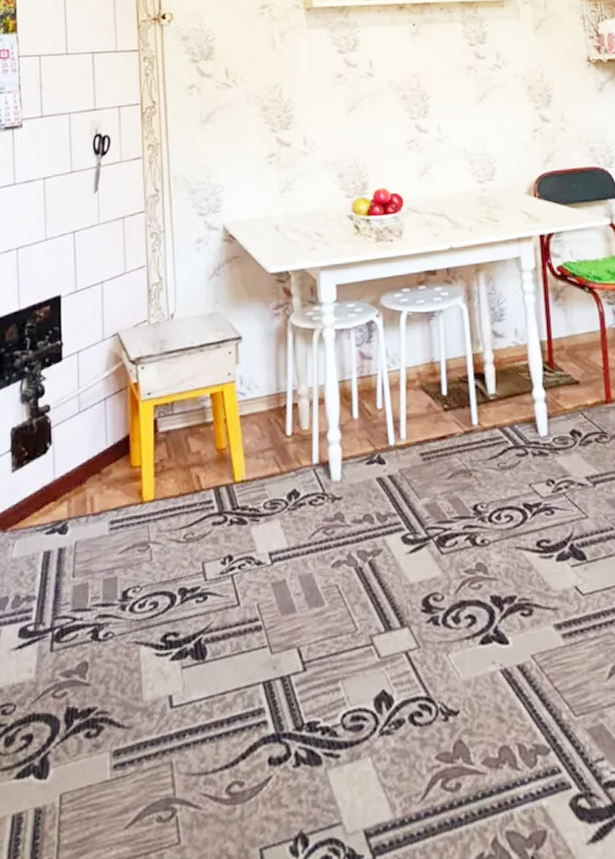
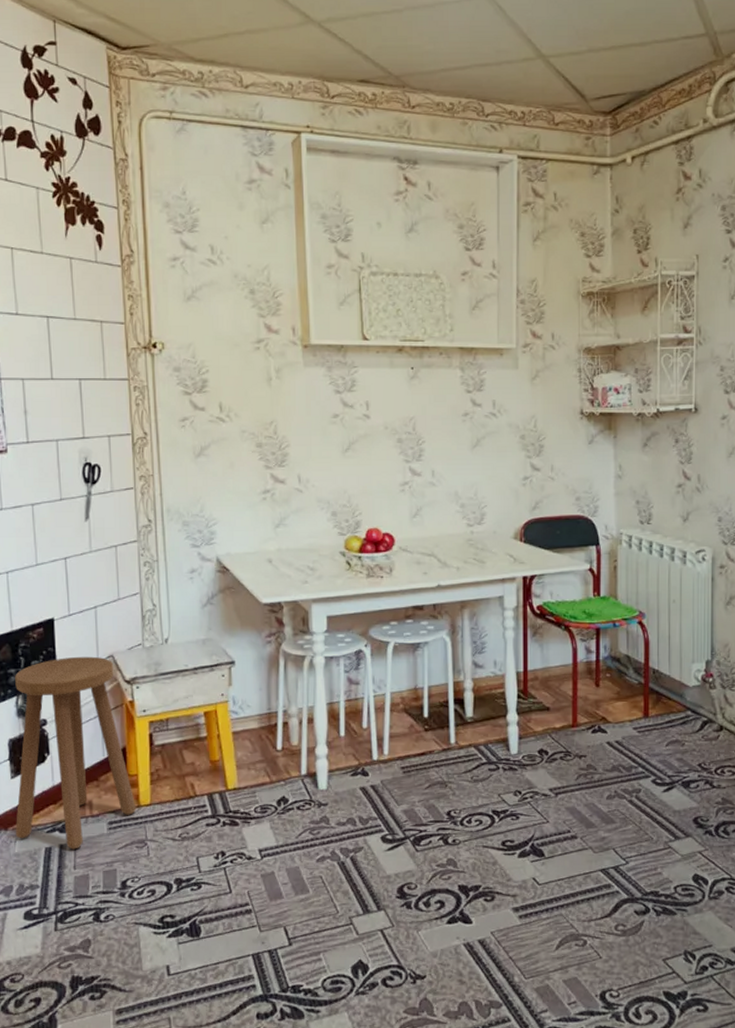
stool: none [13,335,139,554] -> present [15,656,136,850]

